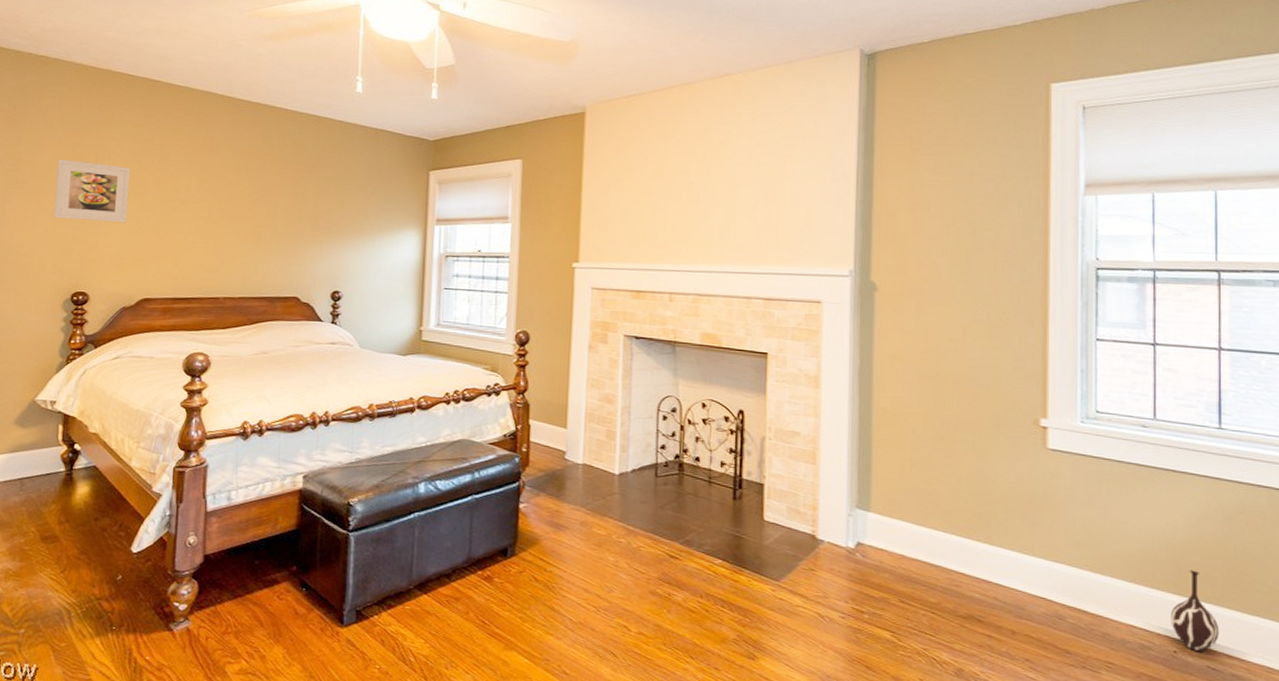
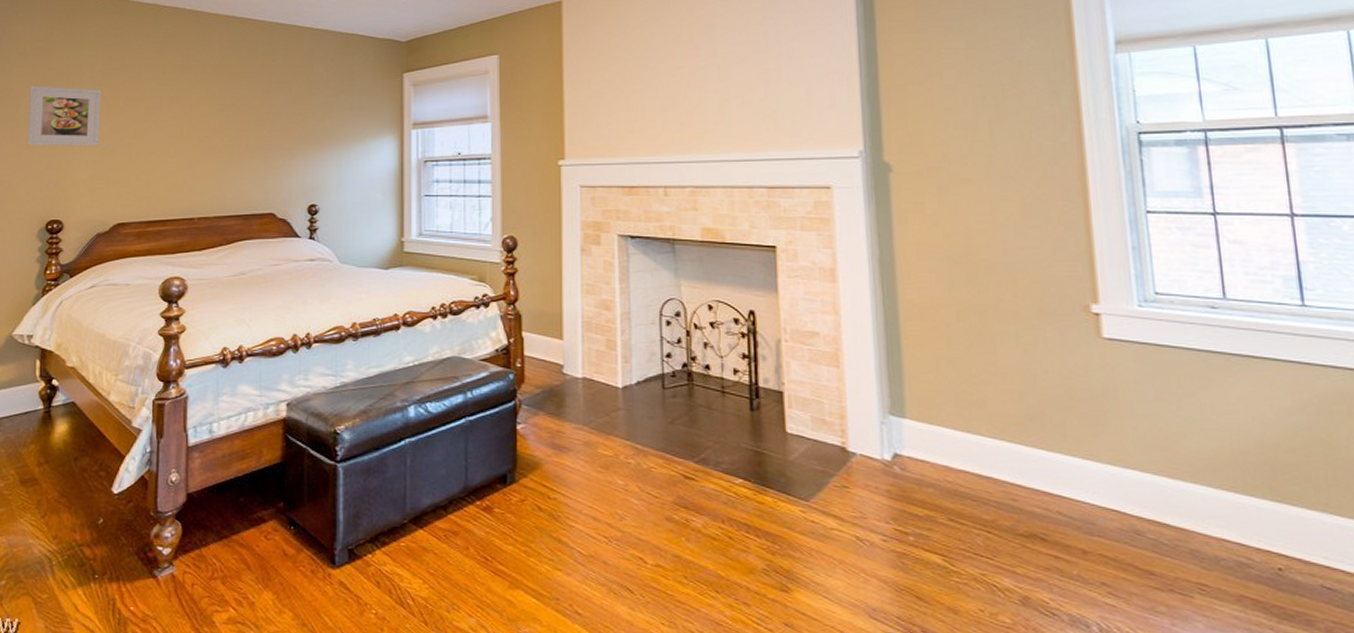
vase: present [1170,570,1219,652] -> none [1269,471,1332,569]

